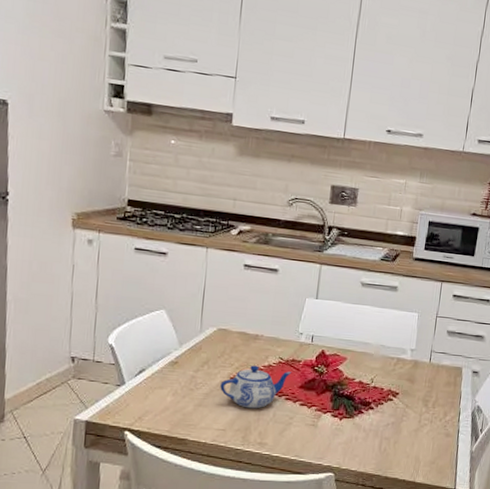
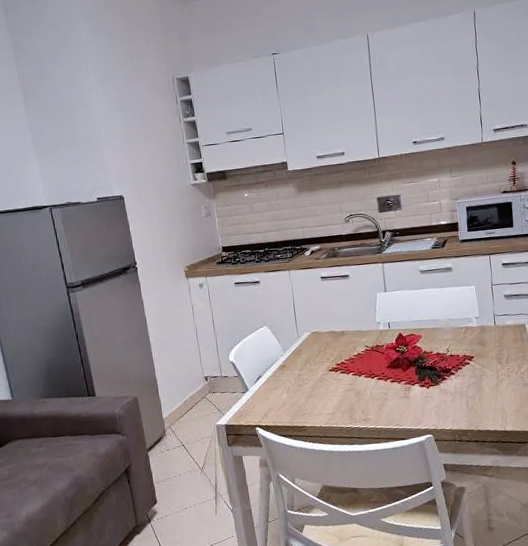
teapot: present [220,365,292,409] -> none [322,356,378,393]

